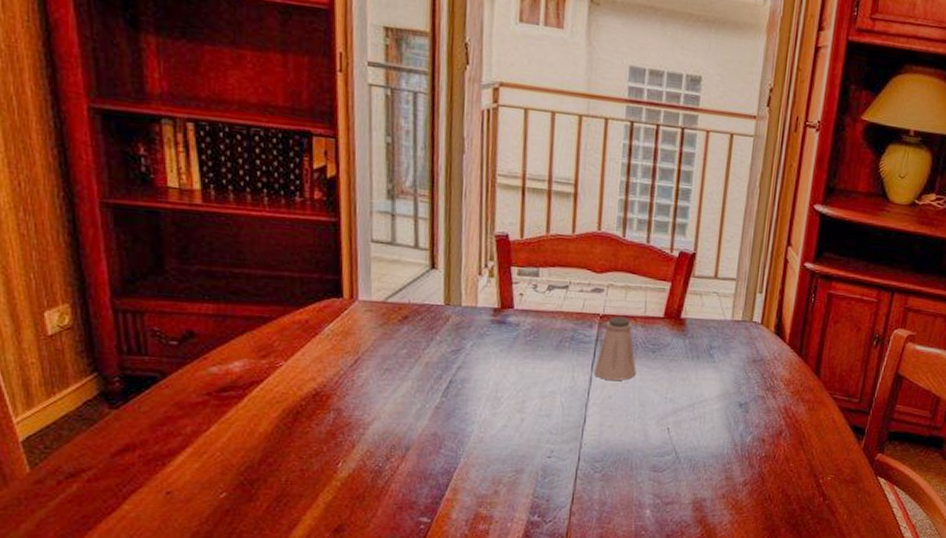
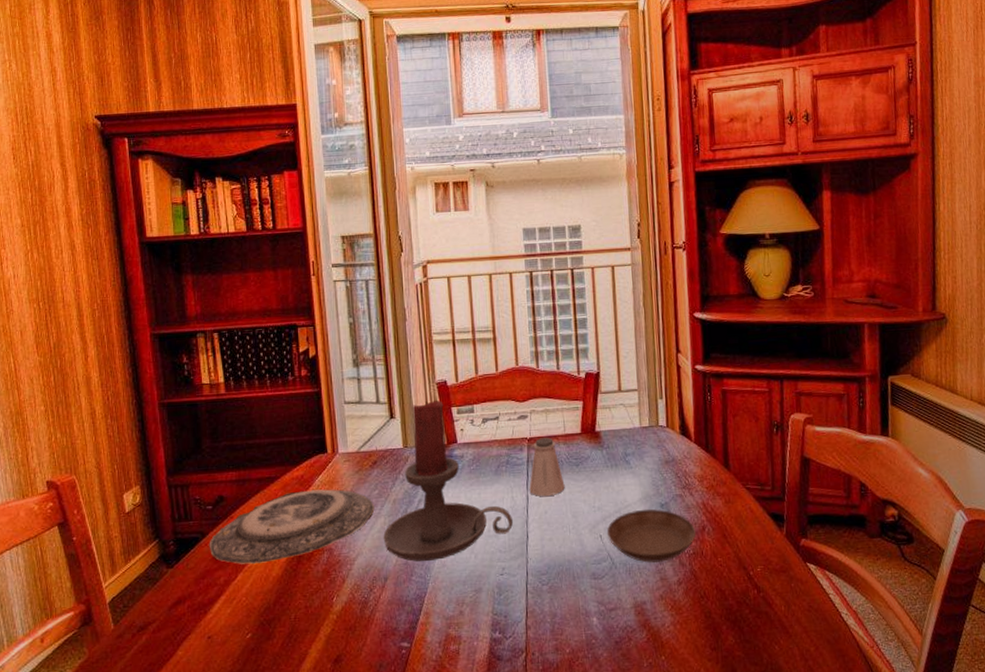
plate: none [171,338,401,417] -> present [209,489,375,565]
candle holder: none [408,255,571,435] -> present [383,401,514,562]
saucer: none [675,406,772,463] -> present [606,509,696,563]

